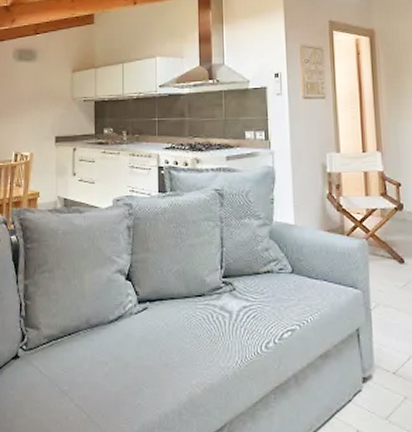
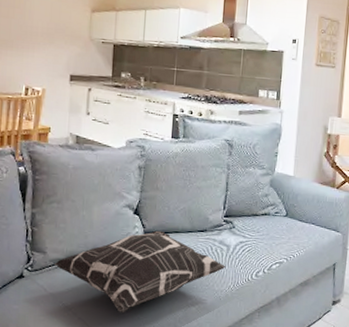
decorative pillow: none [49,297,231,397] -> present [55,230,226,312]

